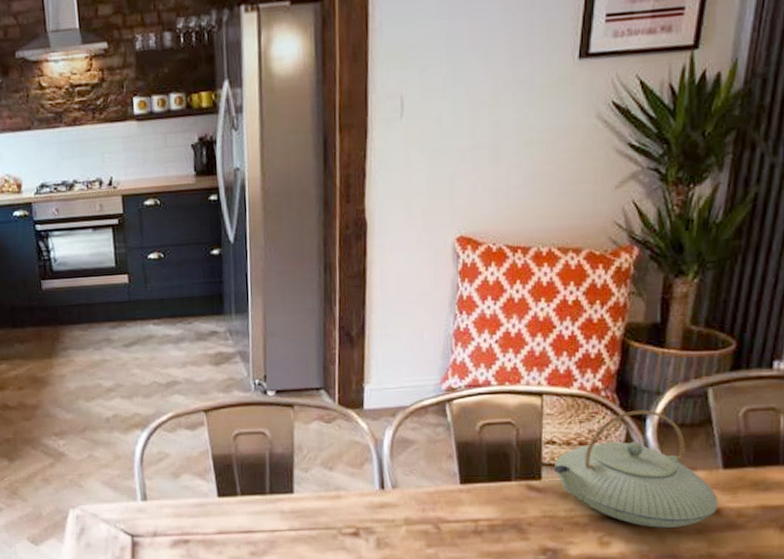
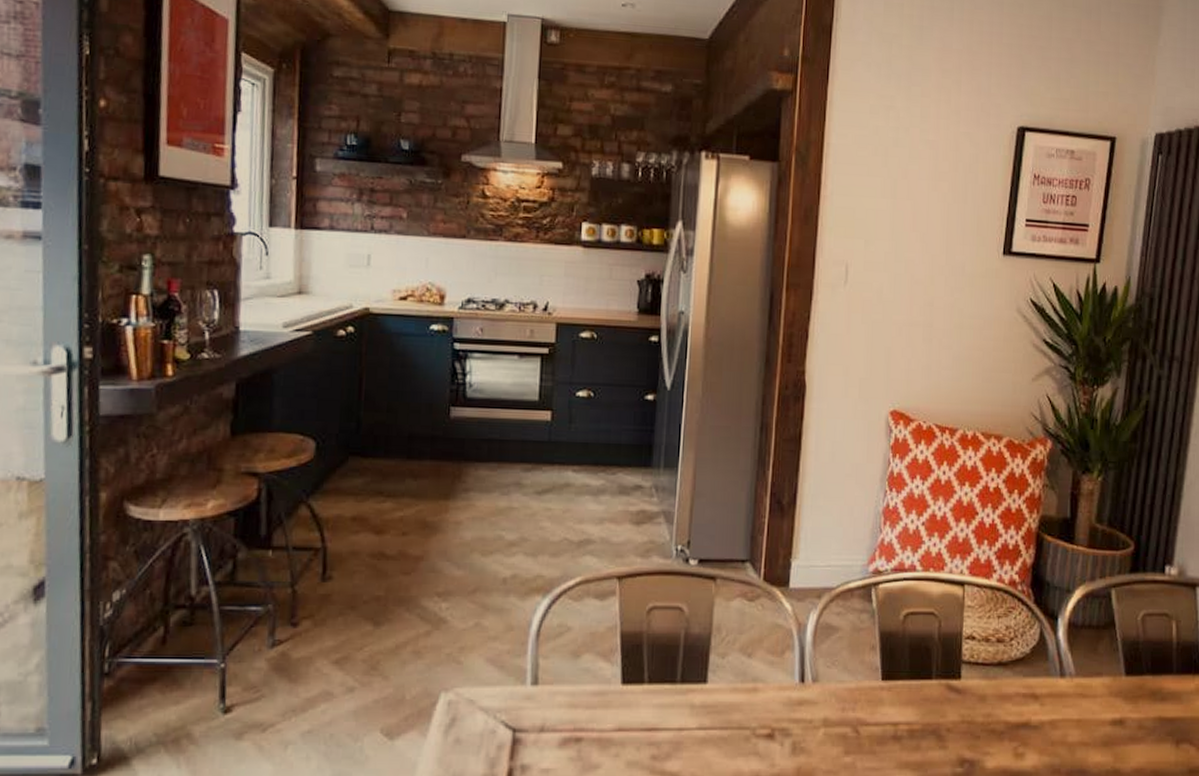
teapot: present [553,410,719,528] -> none [972,607,1122,739]

